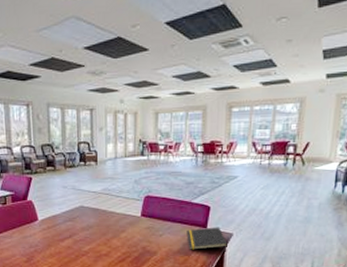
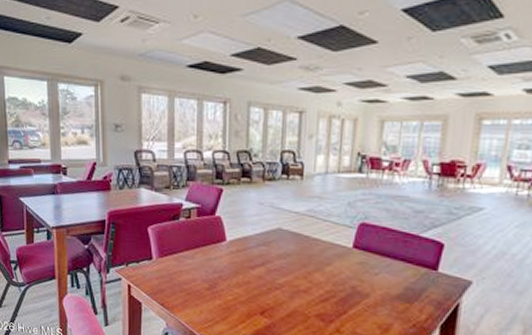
notepad: present [187,227,228,250] -> none [410,270,464,298]

